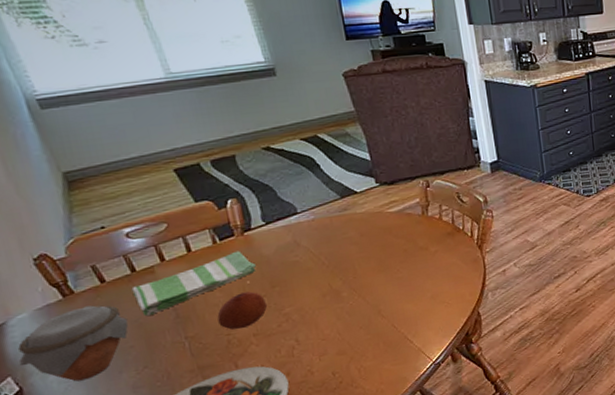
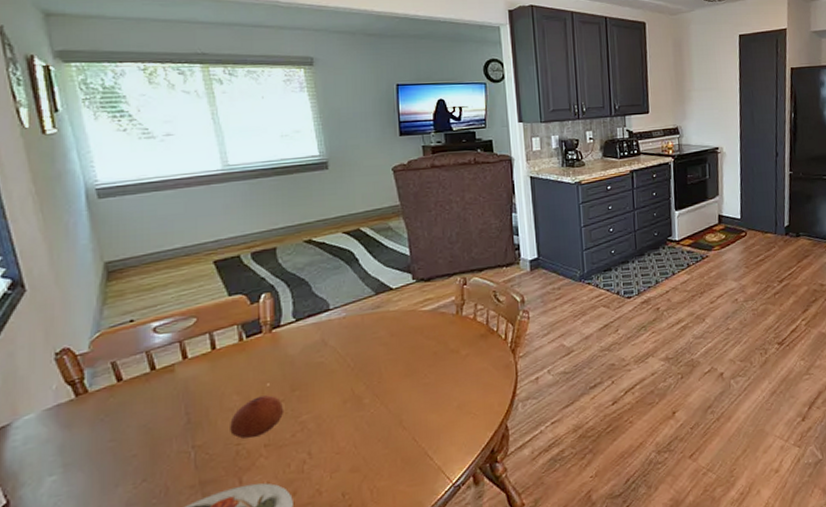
jar: present [18,305,129,382] -> none [13,406,137,495]
dish towel: present [131,250,256,316] -> none [147,349,279,420]

